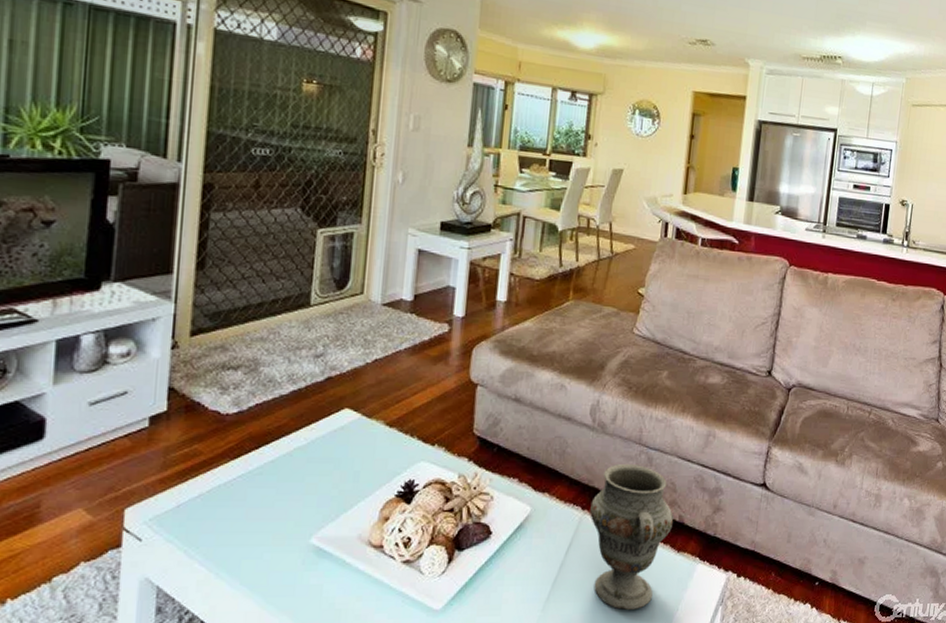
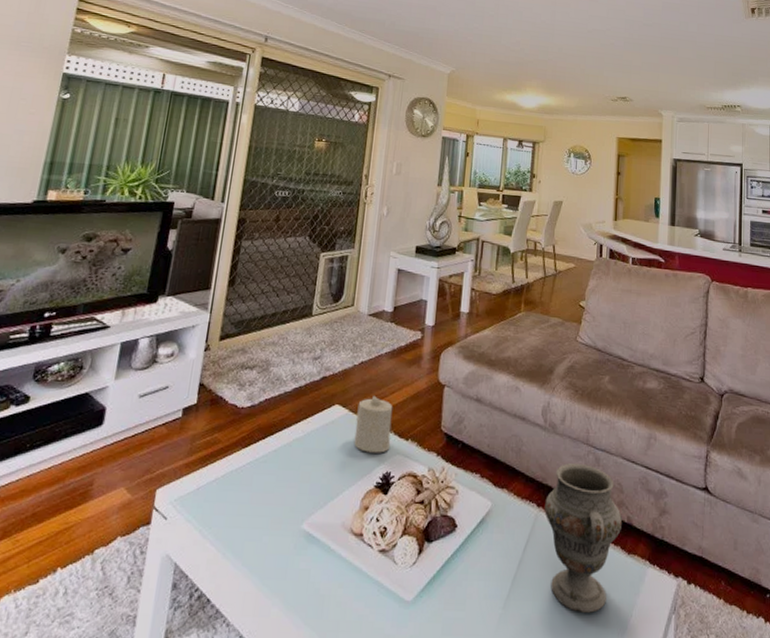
candle: none [369,397,416,460] -> present [354,395,393,453]

